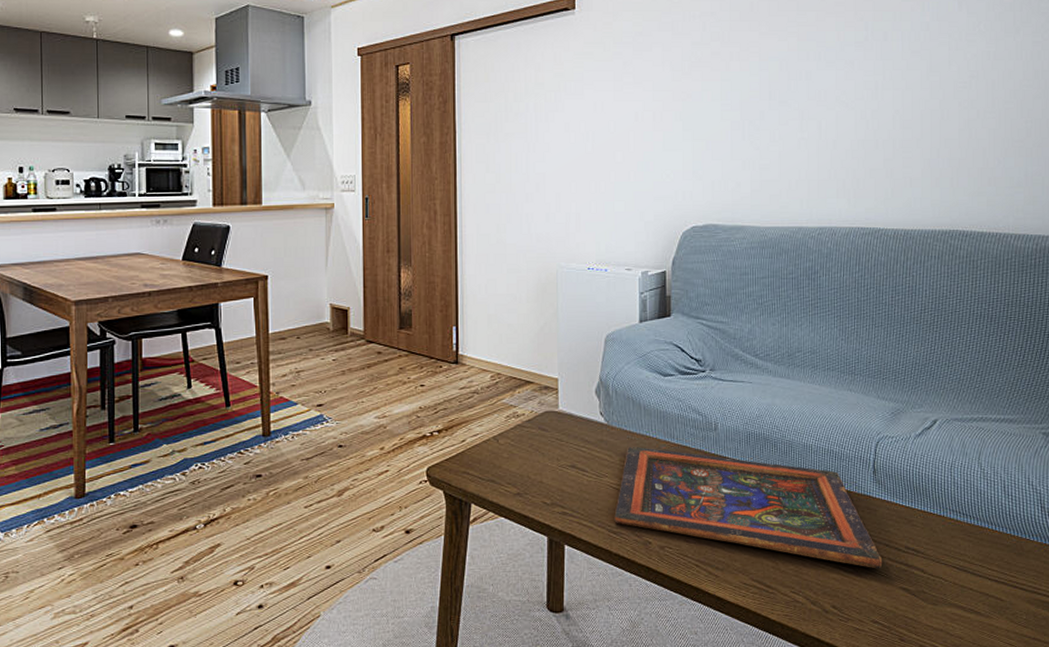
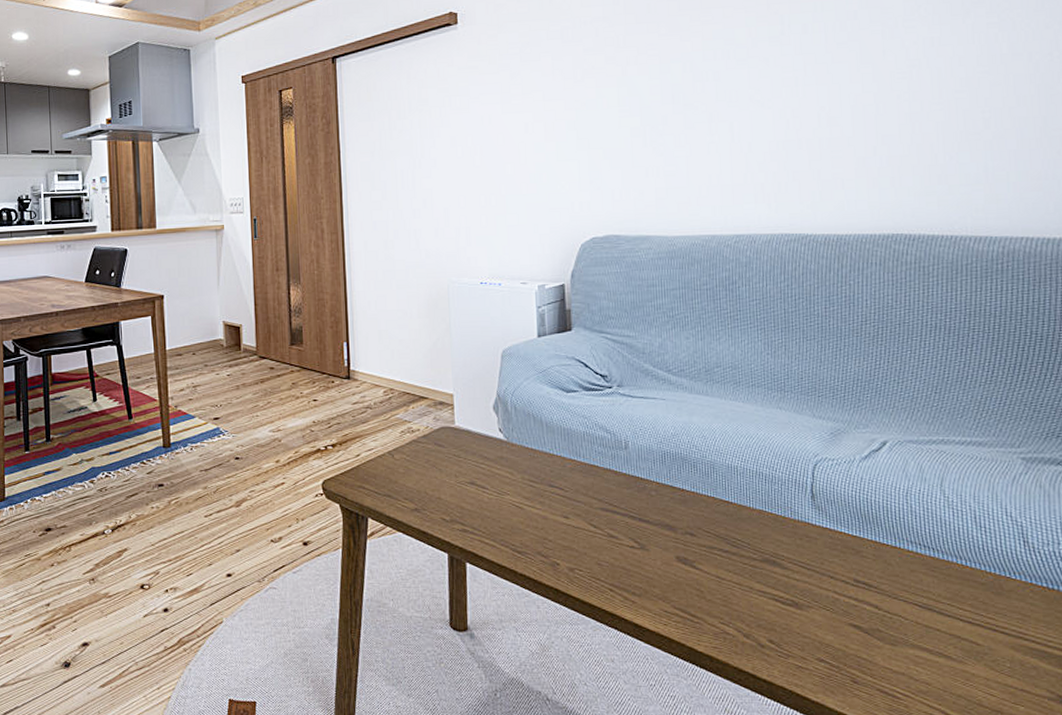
painted panel: present [614,446,883,569] -> none [518,464,827,603]

